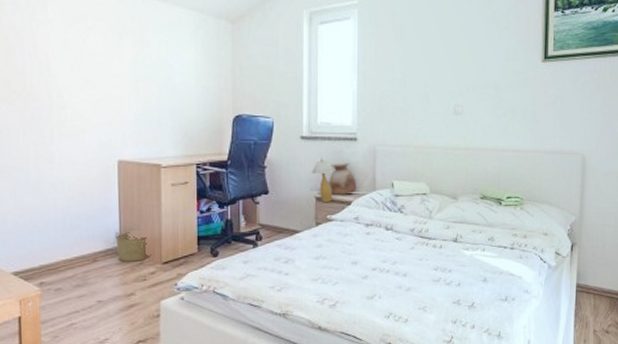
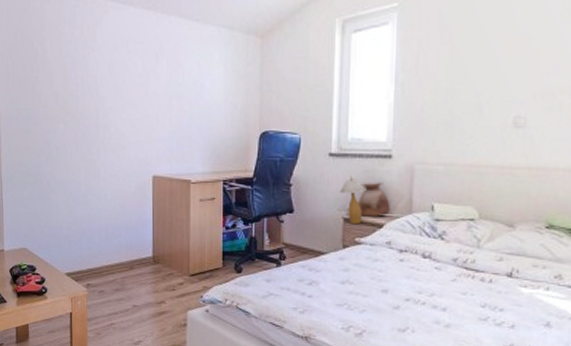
basket: present [115,231,152,262] -> none [149,242,180,272]

